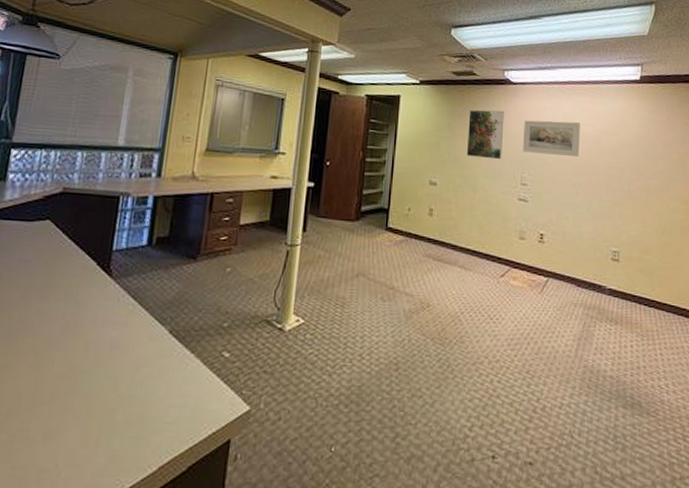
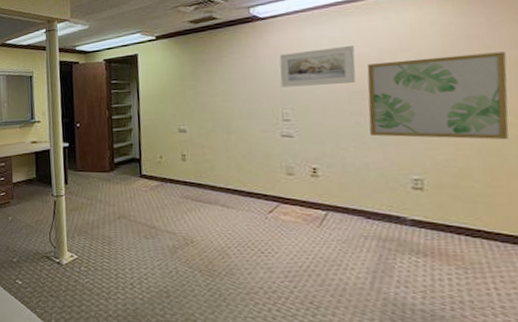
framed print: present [466,109,504,160] -> none [213,49,257,100]
wall art: none [586,142,677,222] -> present [367,51,509,140]

